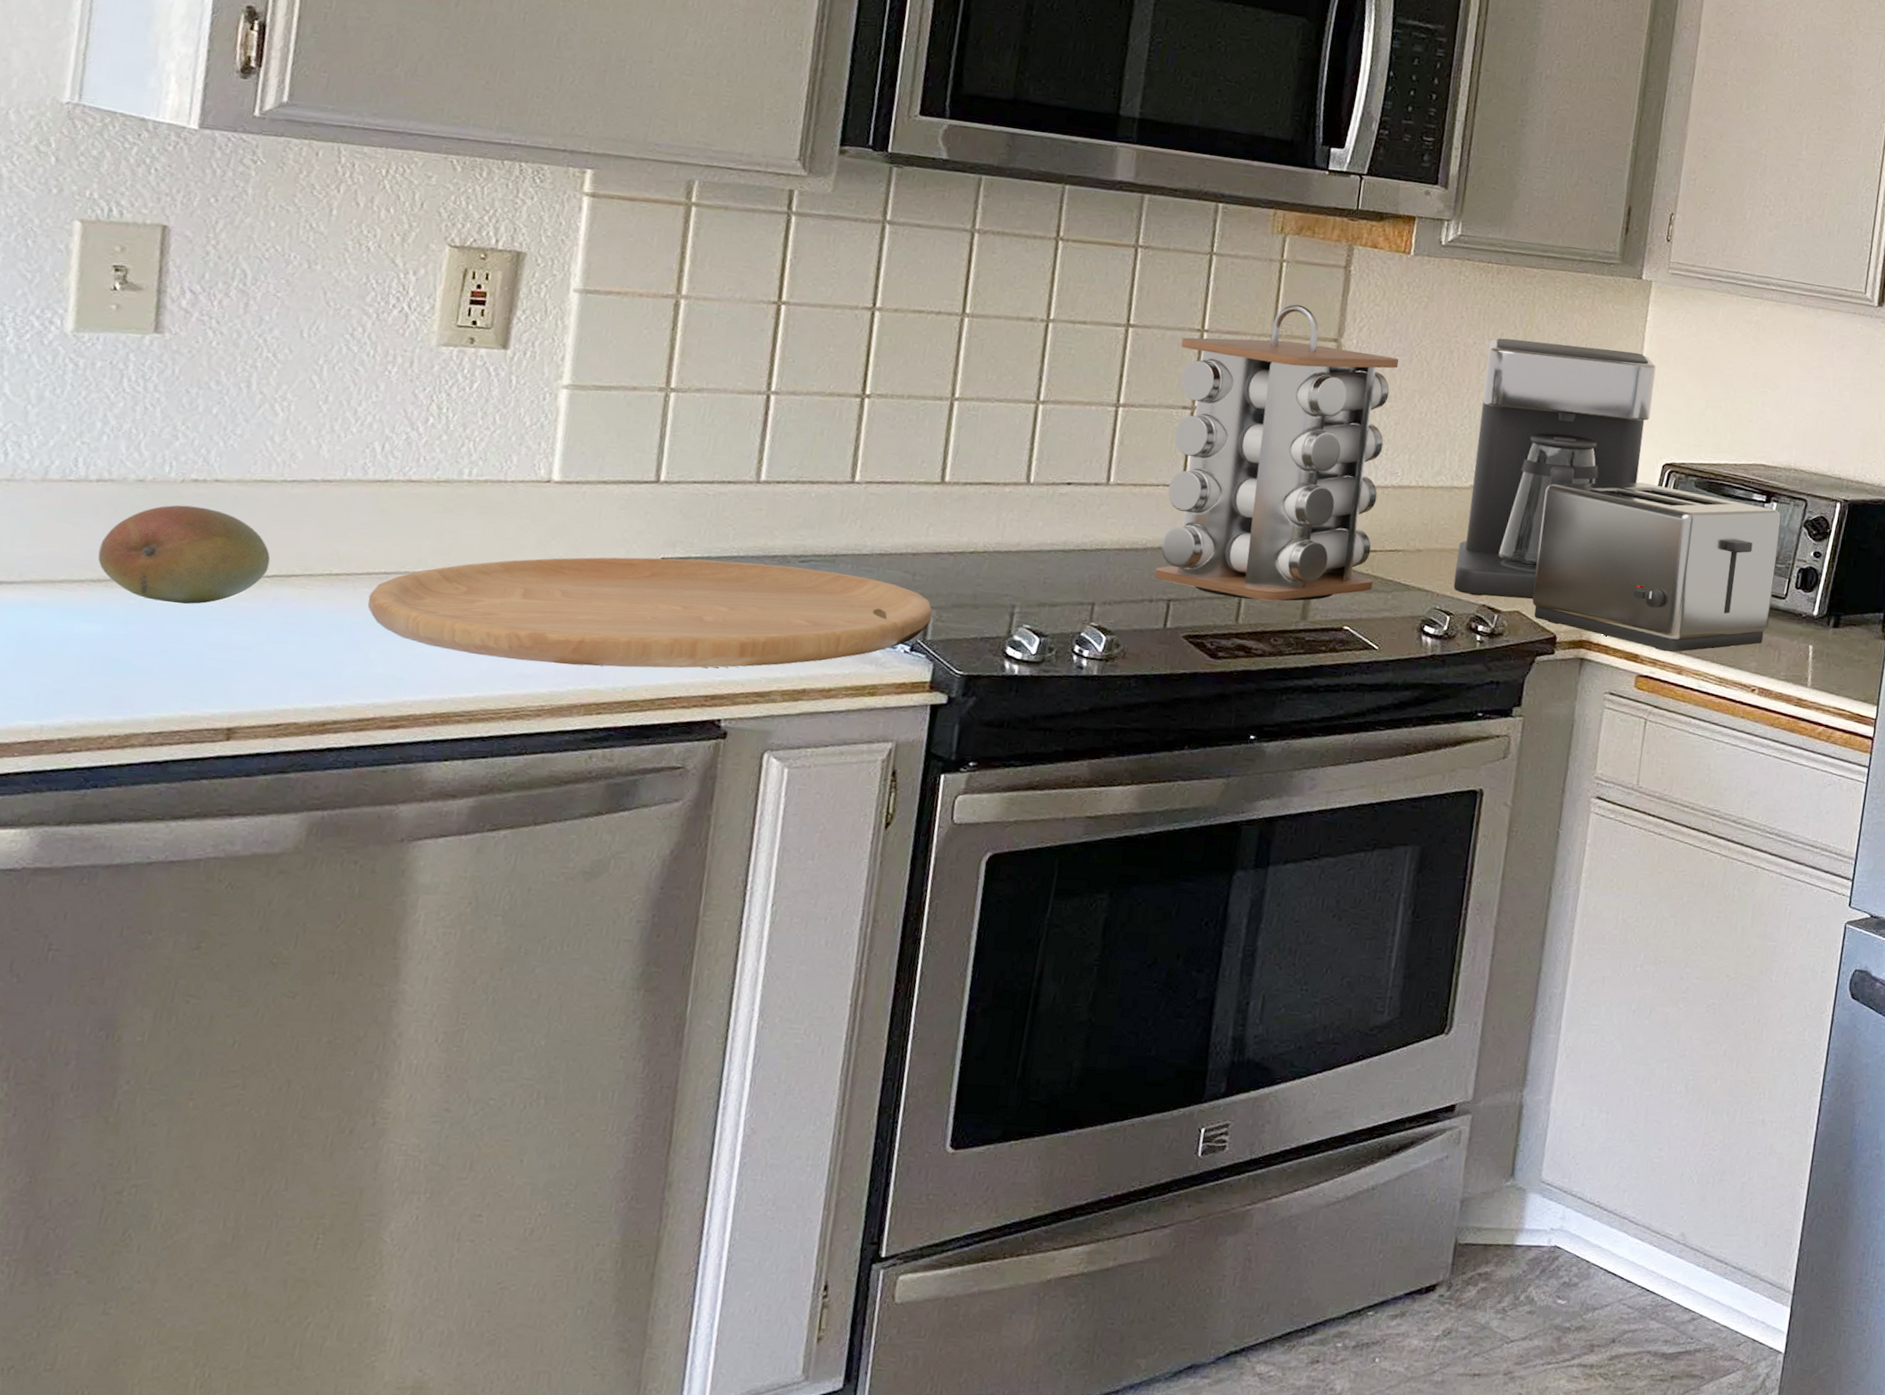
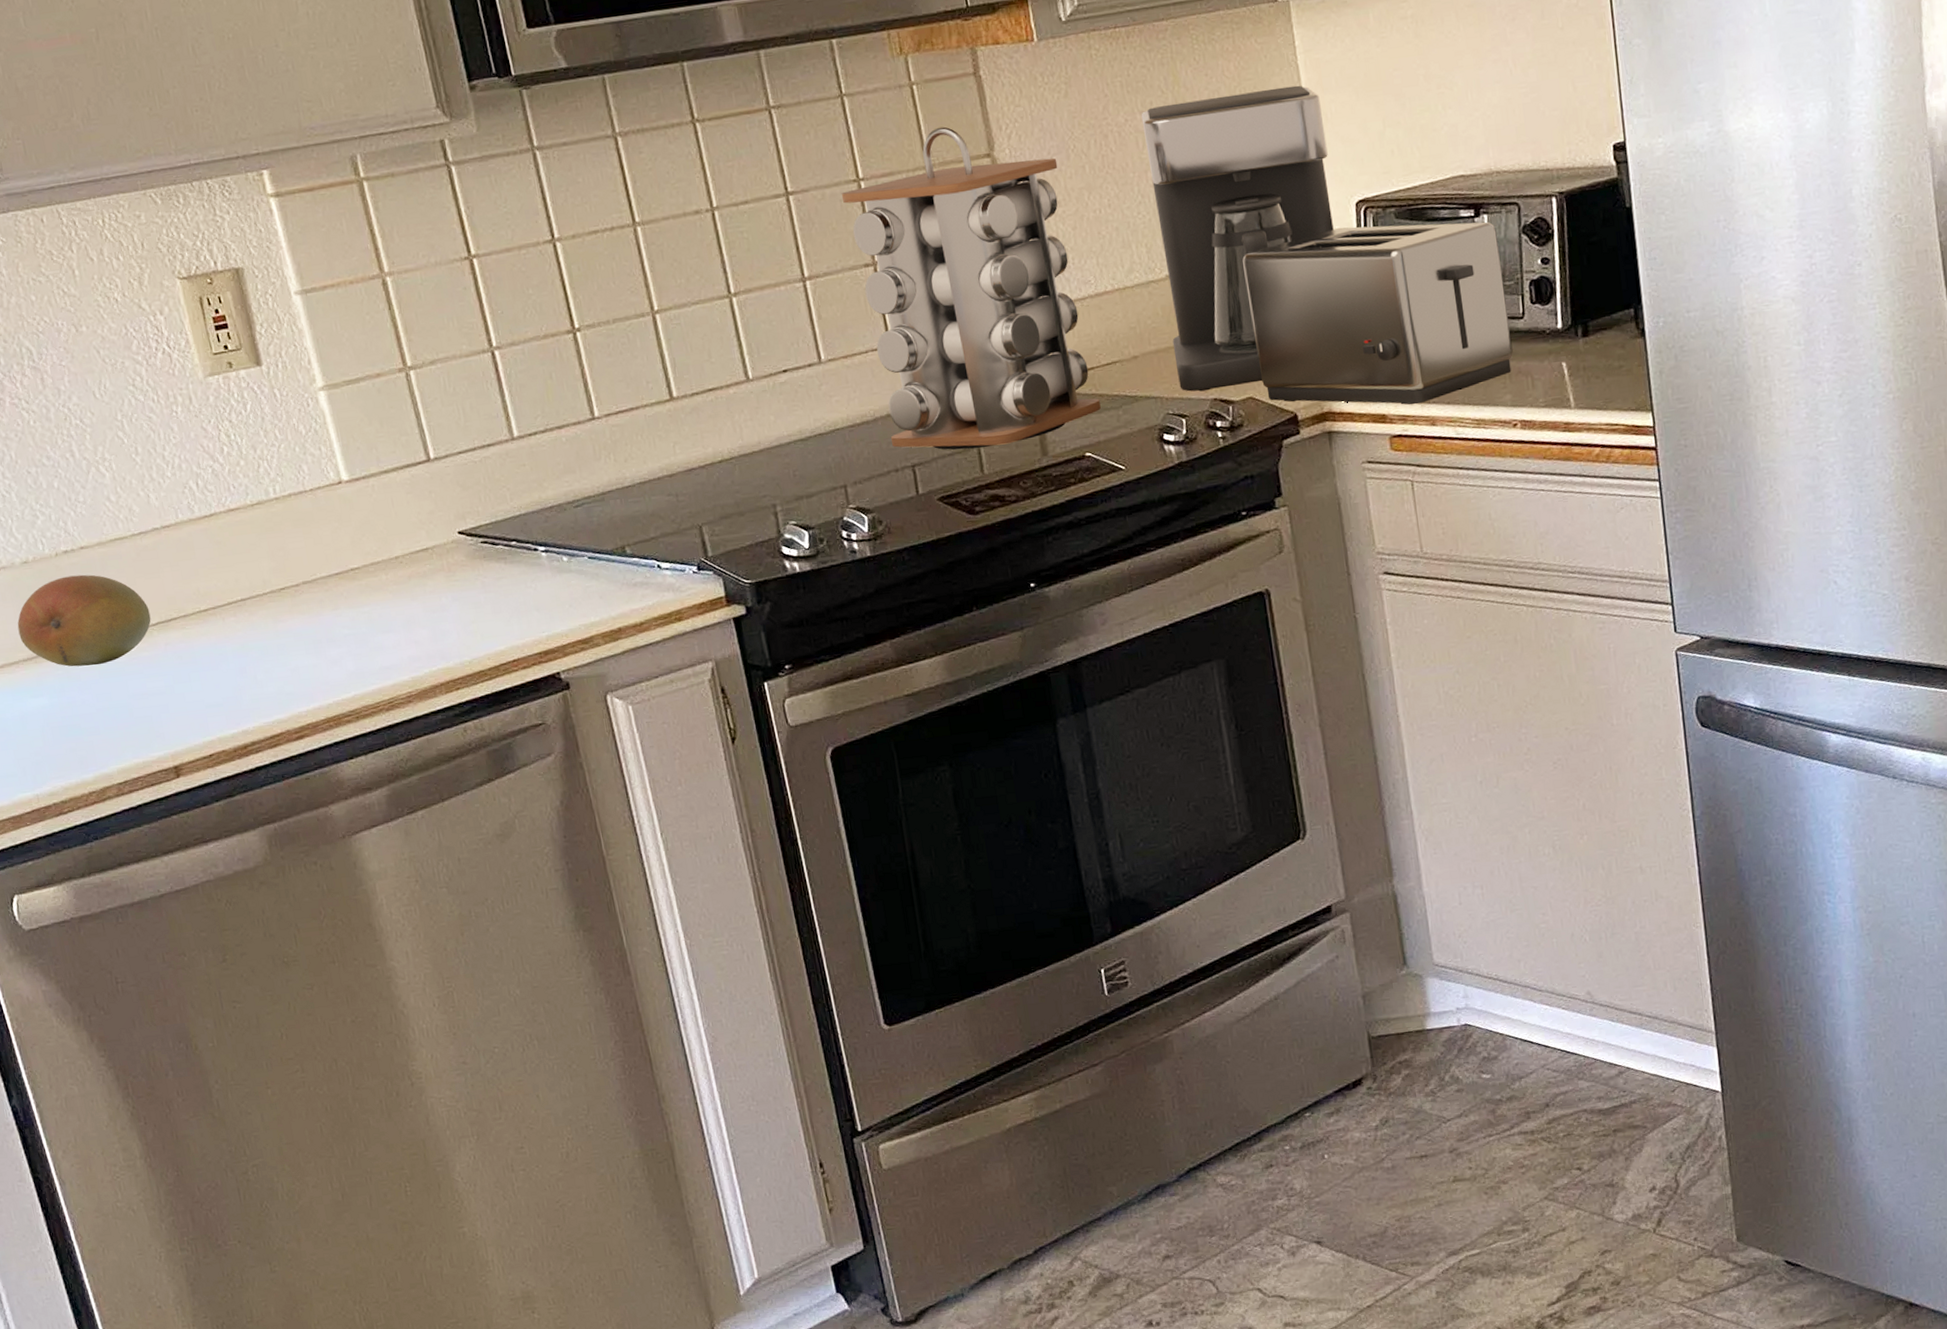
cutting board: present [367,557,932,669] -> none [237,508,707,659]

